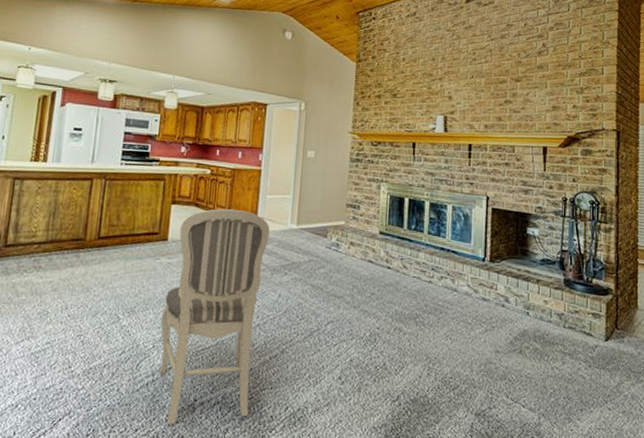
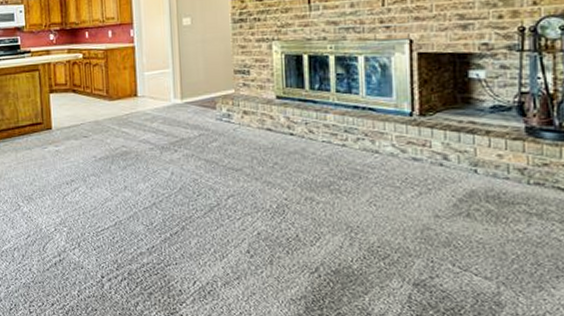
dining chair: present [160,208,270,424] -> none [58,90,157,299]

